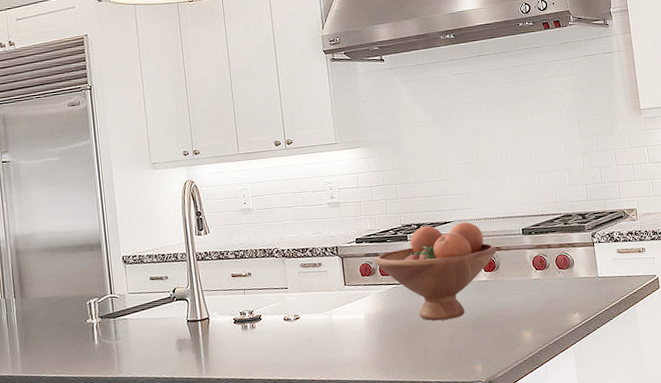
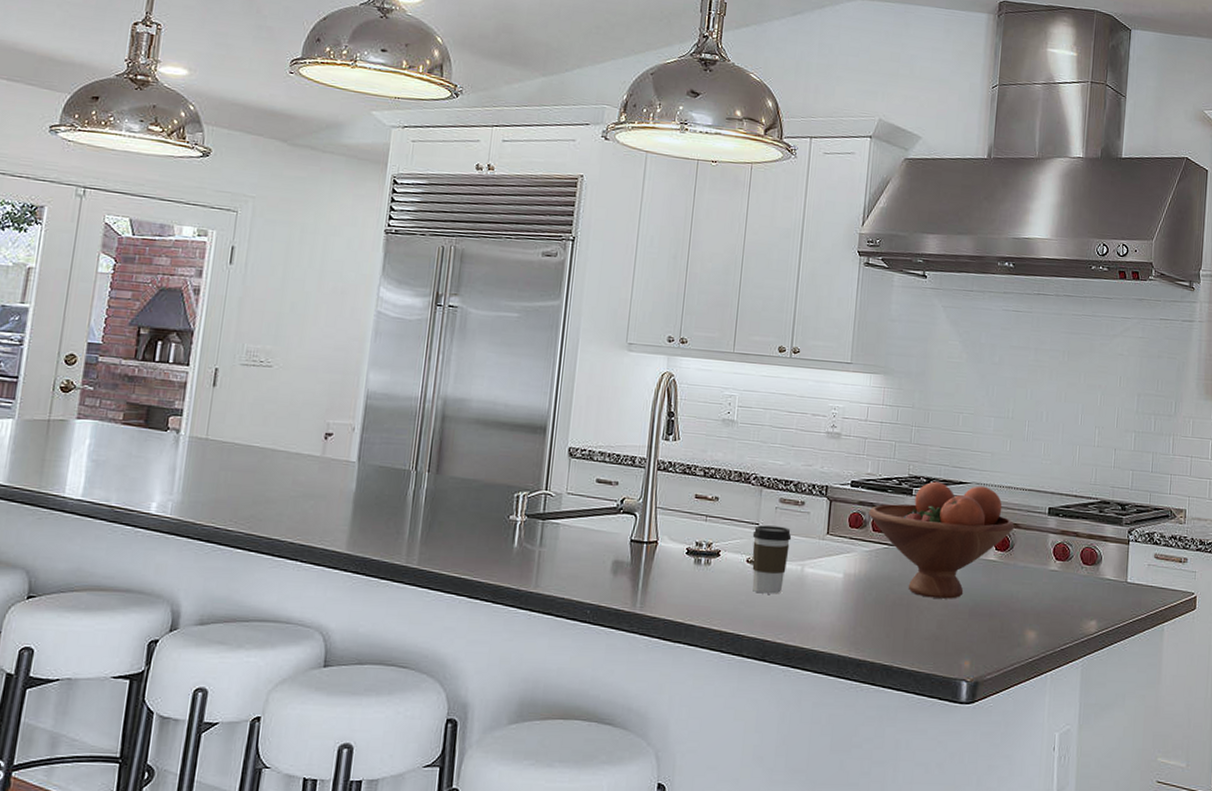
coffee cup: none [284,286,317,344] -> present [752,525,792,594]

